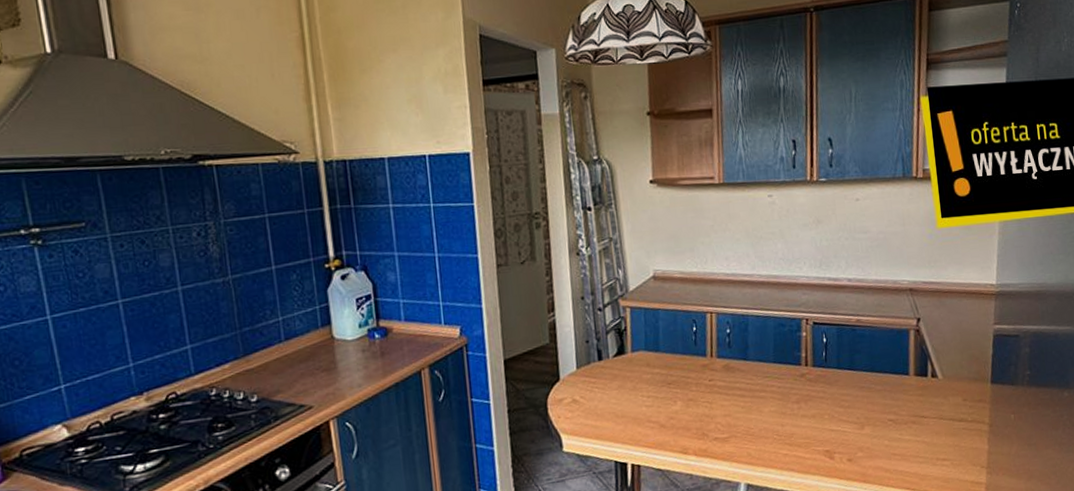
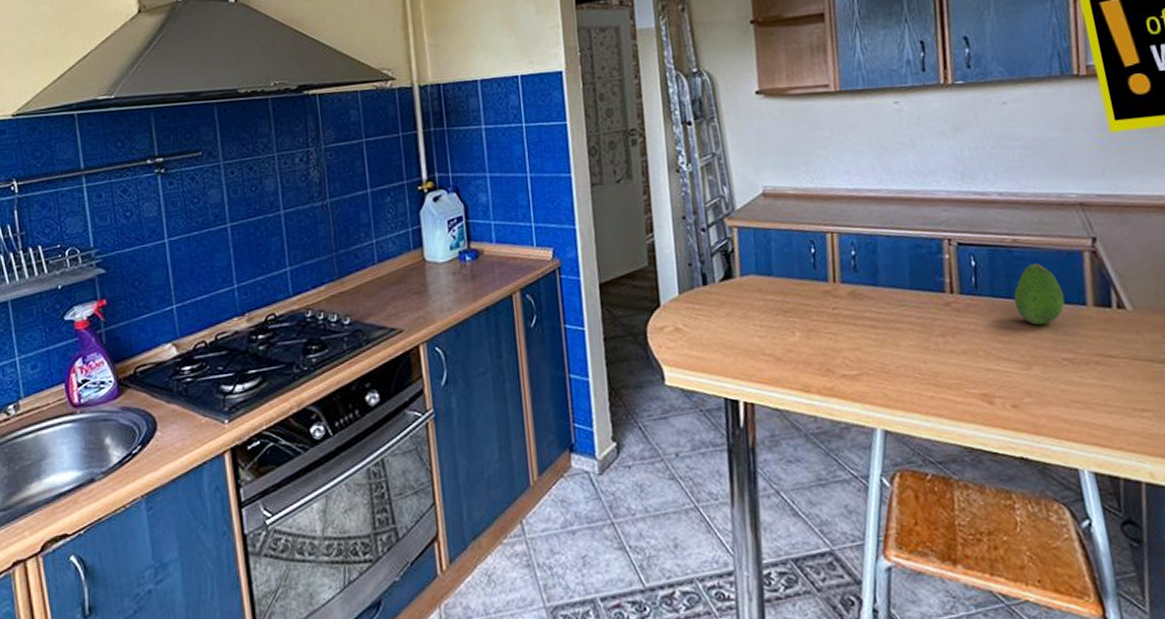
fruit: none [854,340,893,392] -> present [1014,263,1065,325]

